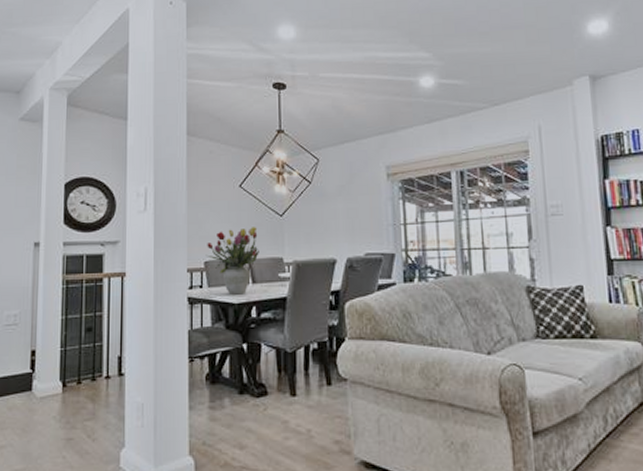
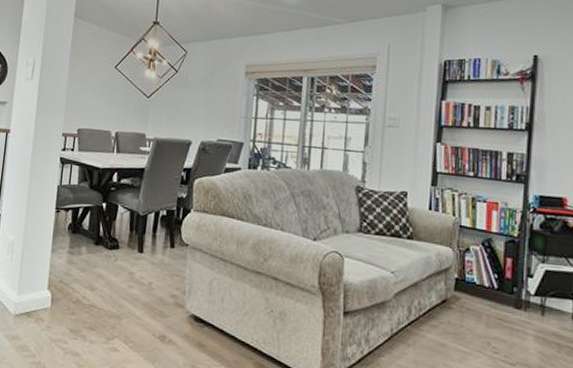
flower arrangement: present [205,227,259,295] -> none [79,103,127,161]

